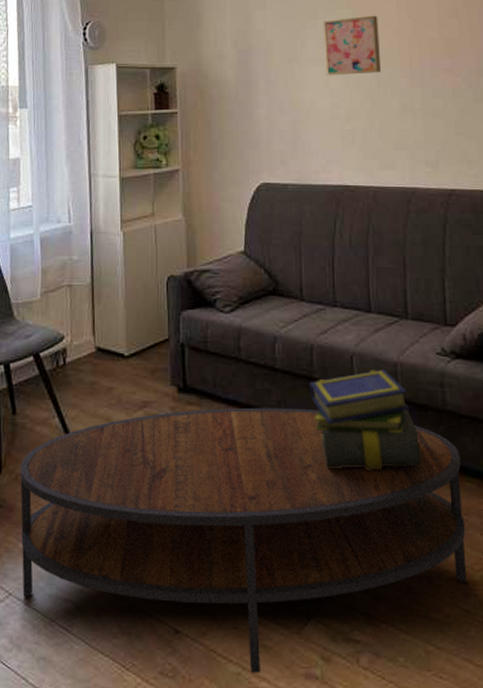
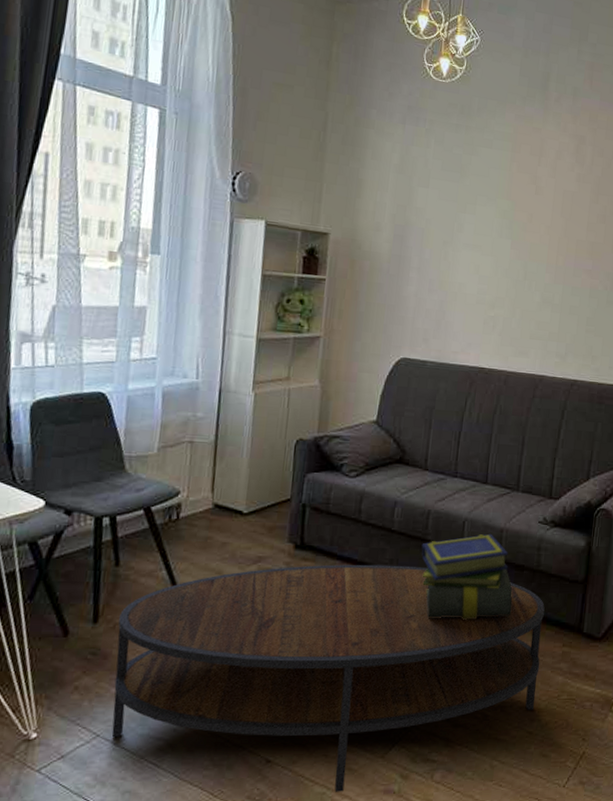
wall art: present [323,15,381,76] -> none [478,208,534,266]

